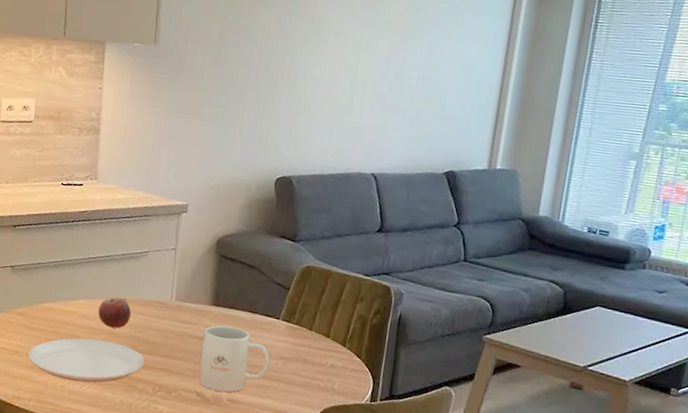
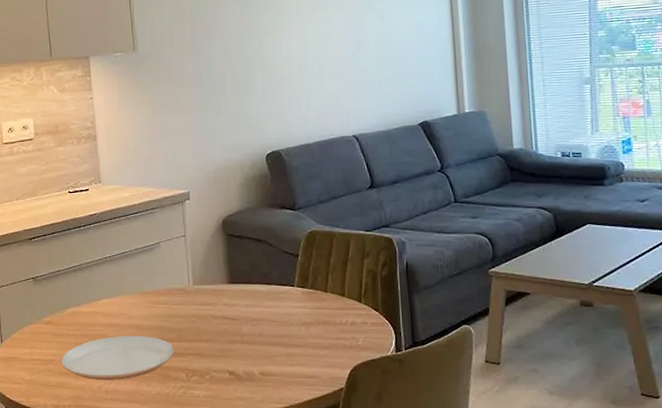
fruit: present [98,297,132,328] -> none [122,291,154,321]
mug: present [198,325,270,393] -> none [225,301,293,367]

